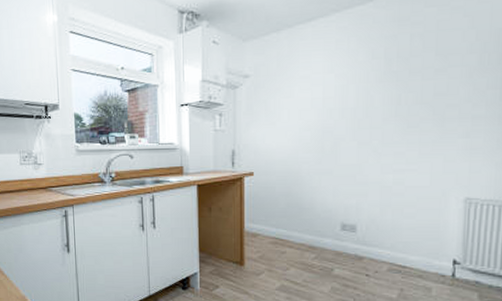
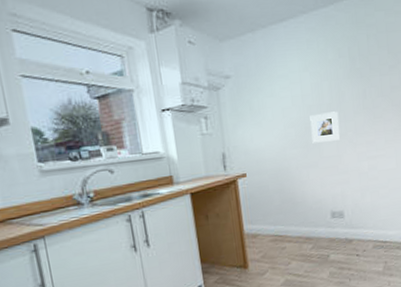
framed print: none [329,117,364,149] -> present [310,111,340,143]

